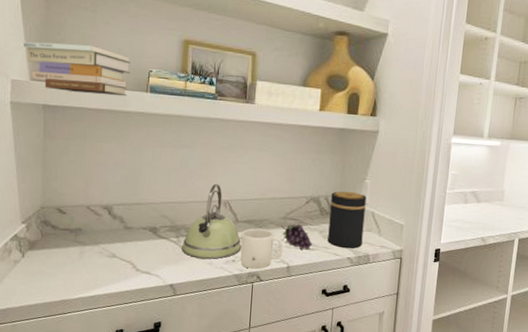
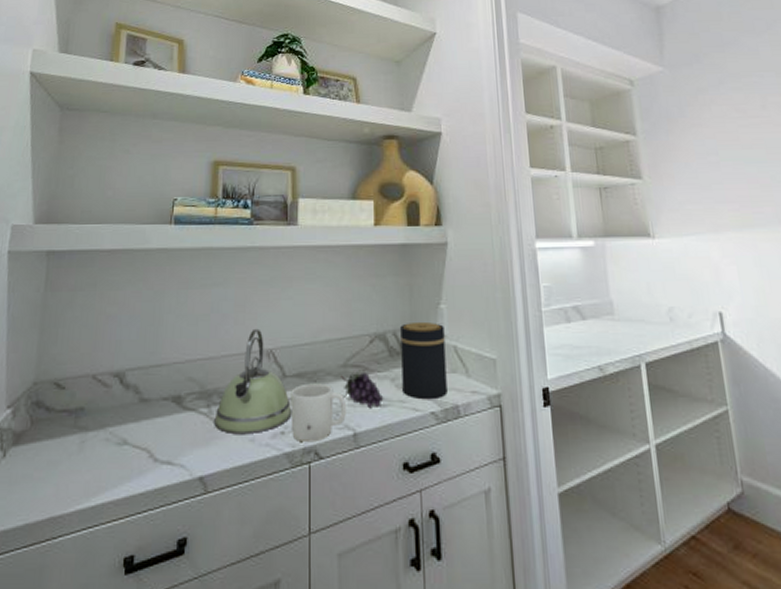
books: present [21,41,131,96] -> none [27,177,153,232]

